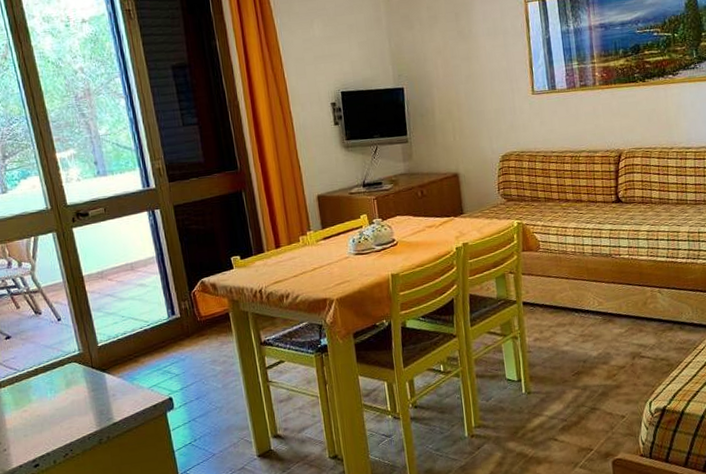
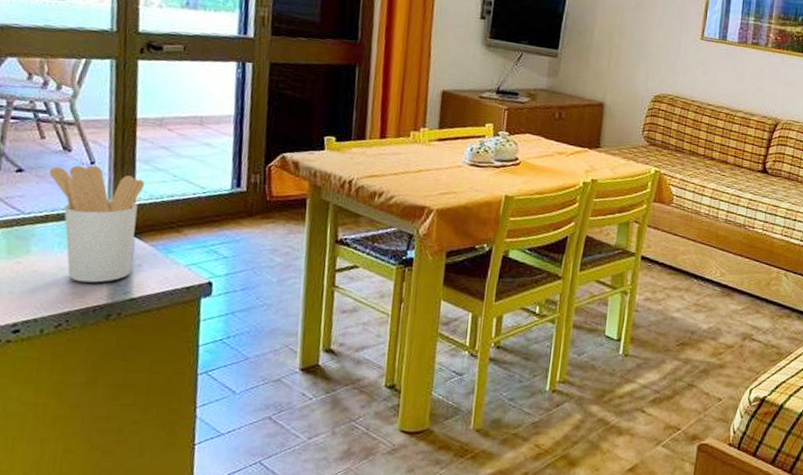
utensil holder: none [29,321,109,418] -> present [48,165,145,283]

